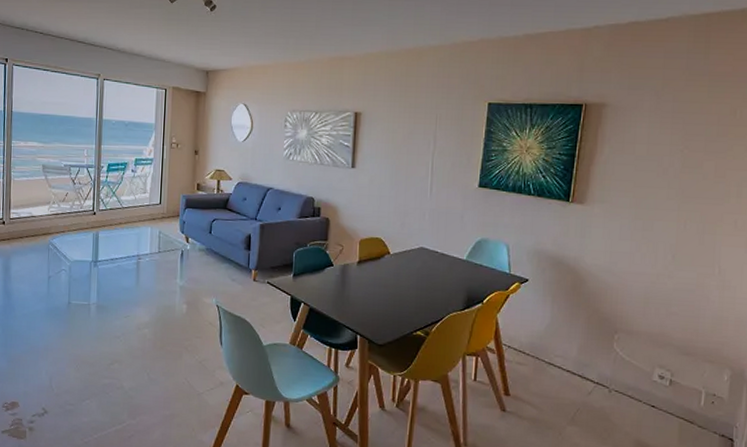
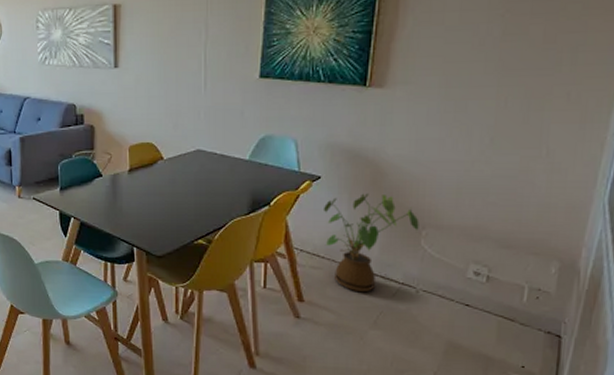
house plant: none [529,297,613,390] -> present [323,193,419,293]

